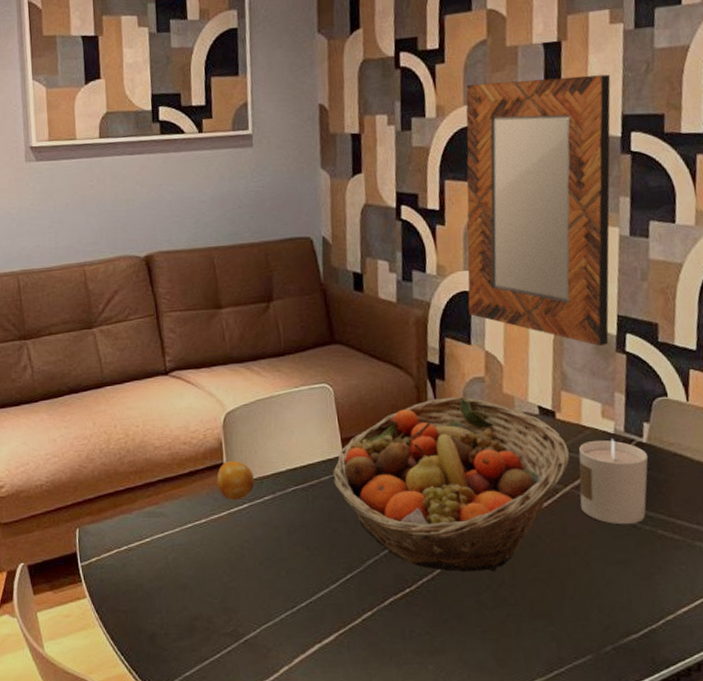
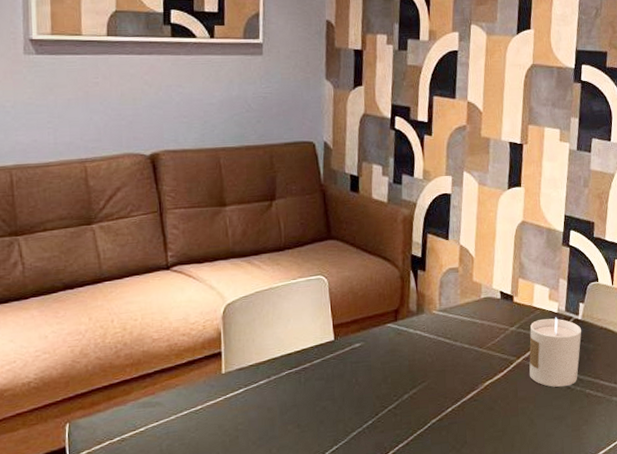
fruit: present [216,461,255,501] -> none [214,349,251,387]
fruit basket: present [333,396,569,572] -> none [324,285,522,437]
home mirror: present [466,74,611,346] -> none [447,14,569,241]

